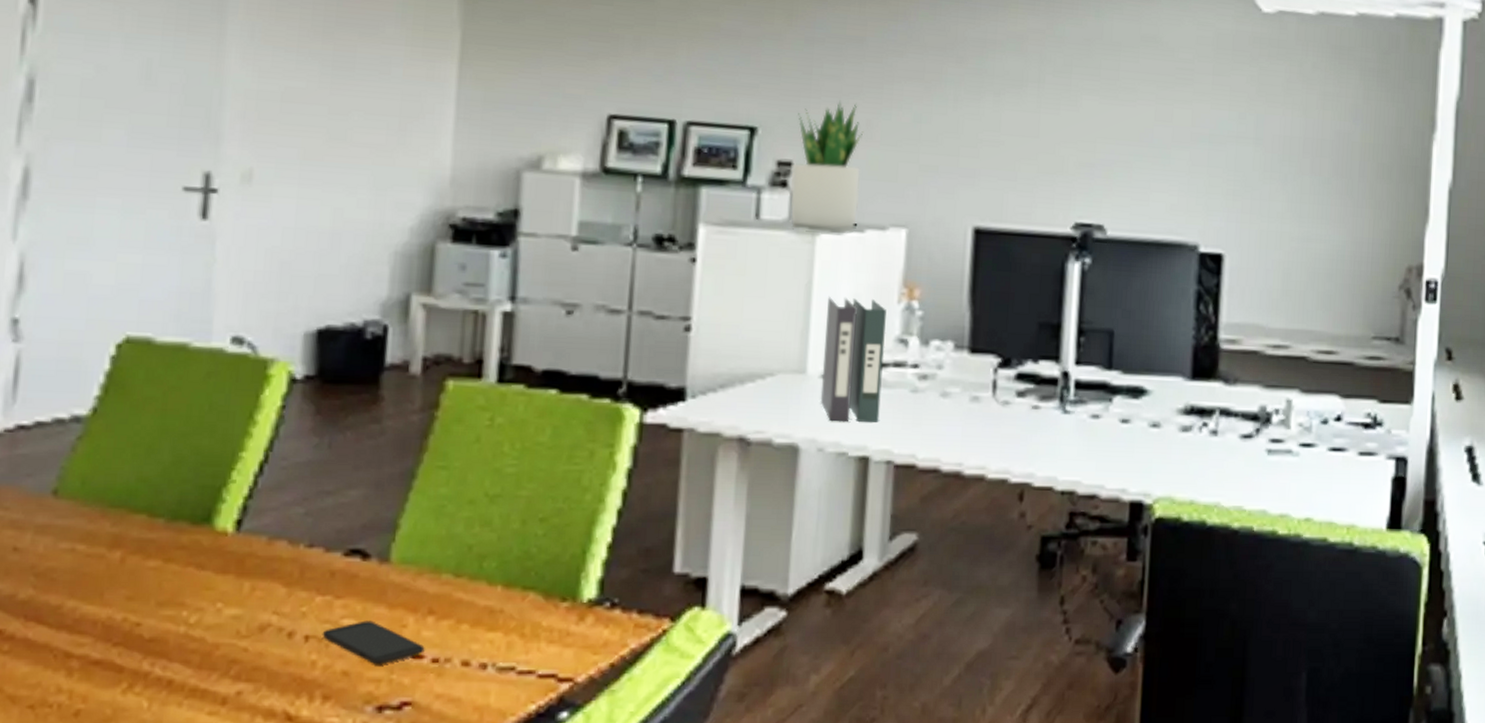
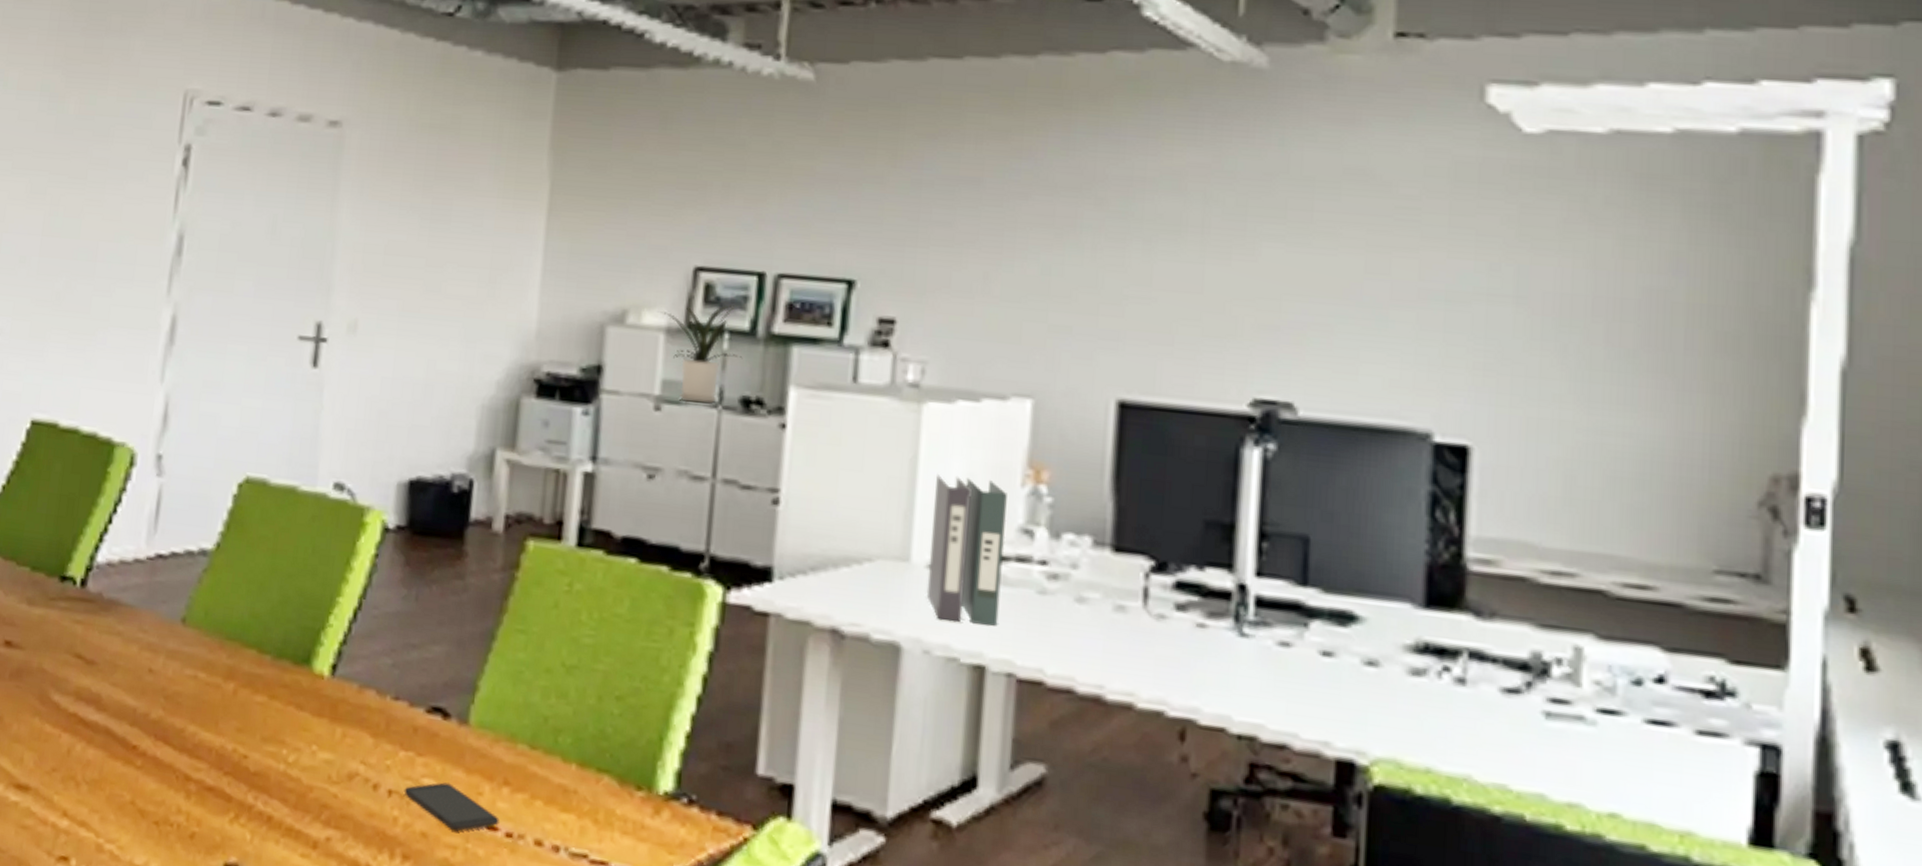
house plant: none [576,150,656,242] -> present [660,305,743,404]
planter: present [791,101,864,235] -> none [893,251,980,404]

